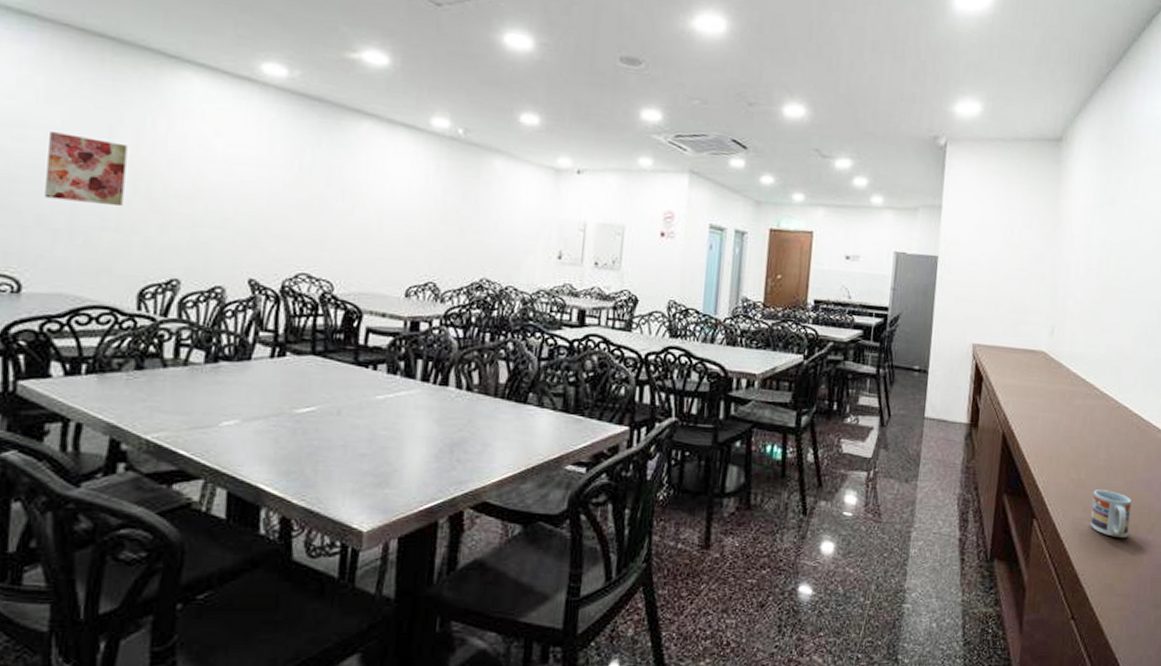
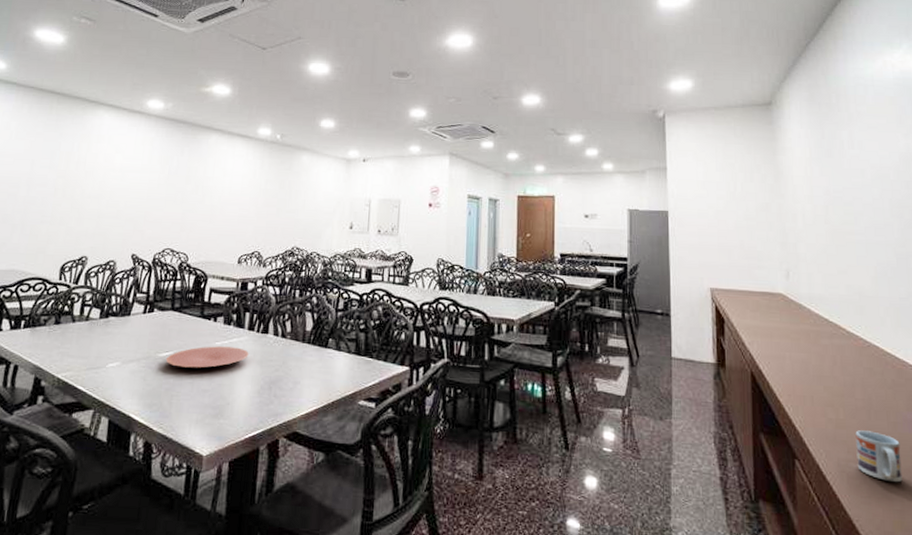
wall art: present [45,132,128,206] -> none [10,158,62,205]
plate: none [305,400,423,428] -> present [165,346,249,368]

